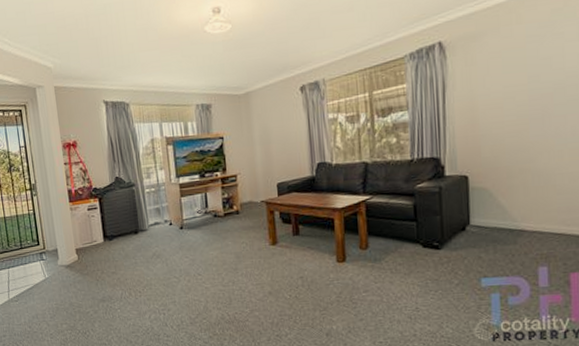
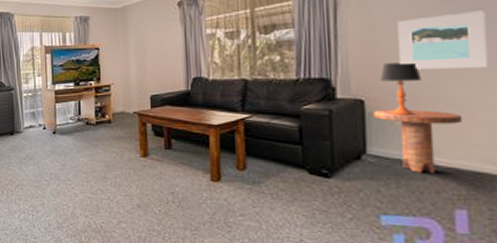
side table: none [475,182,546,238] -> present [373,109,463,173]
table lamp: none [481,139,515,188] -> present [380,62,422,115]
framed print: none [496,90,566,146] -> present [398,10,489,70]

